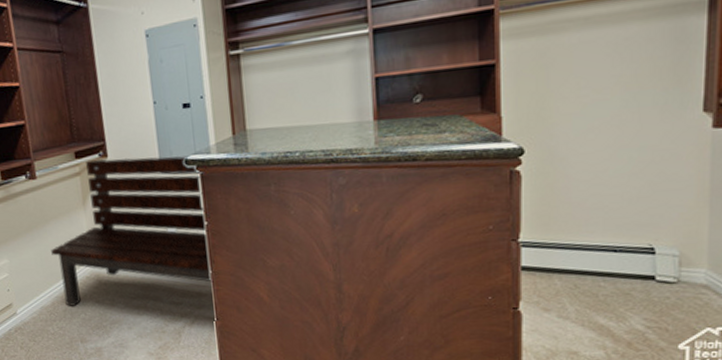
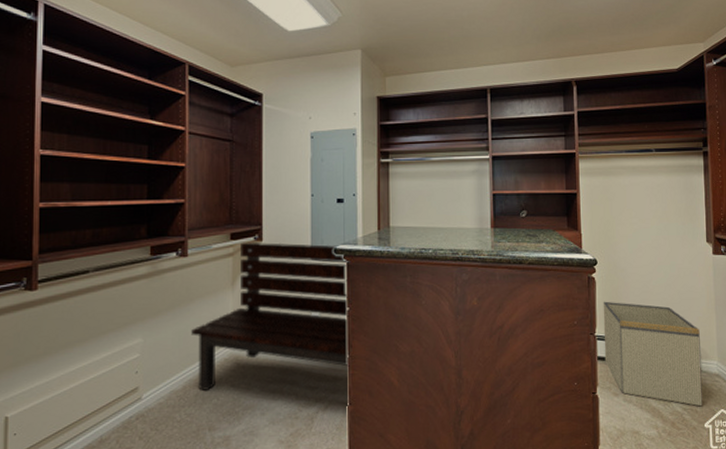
storage bin: none [531,199,681,325] -> present [603,301,703,407]

